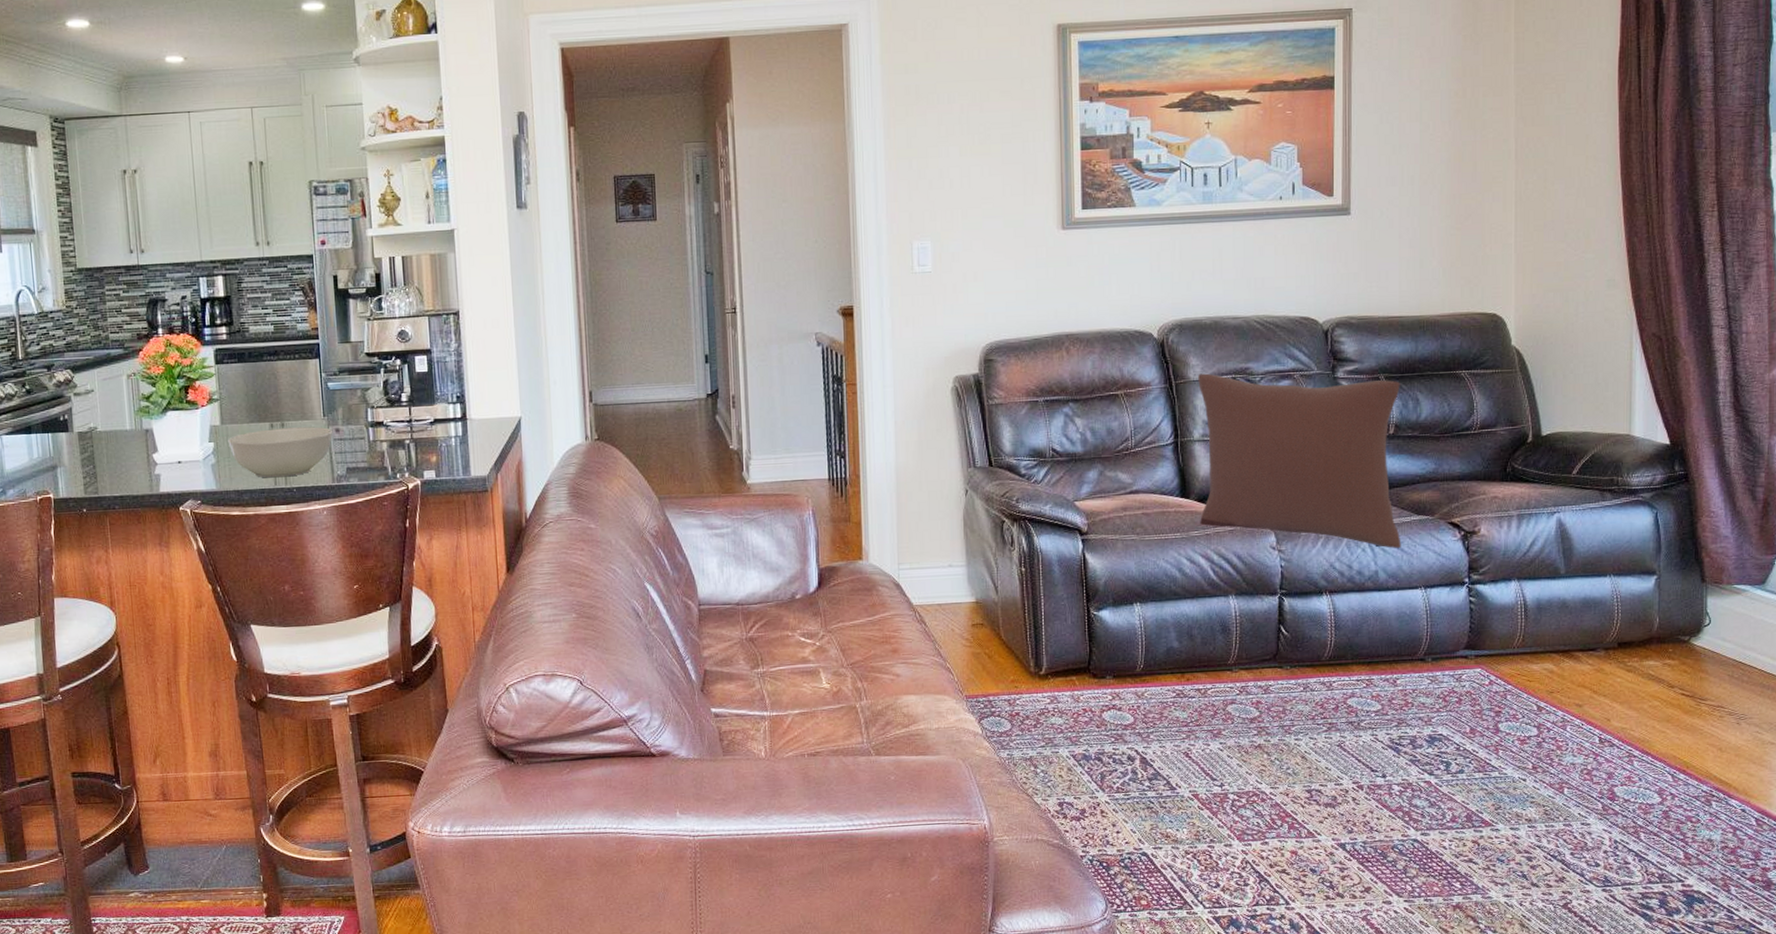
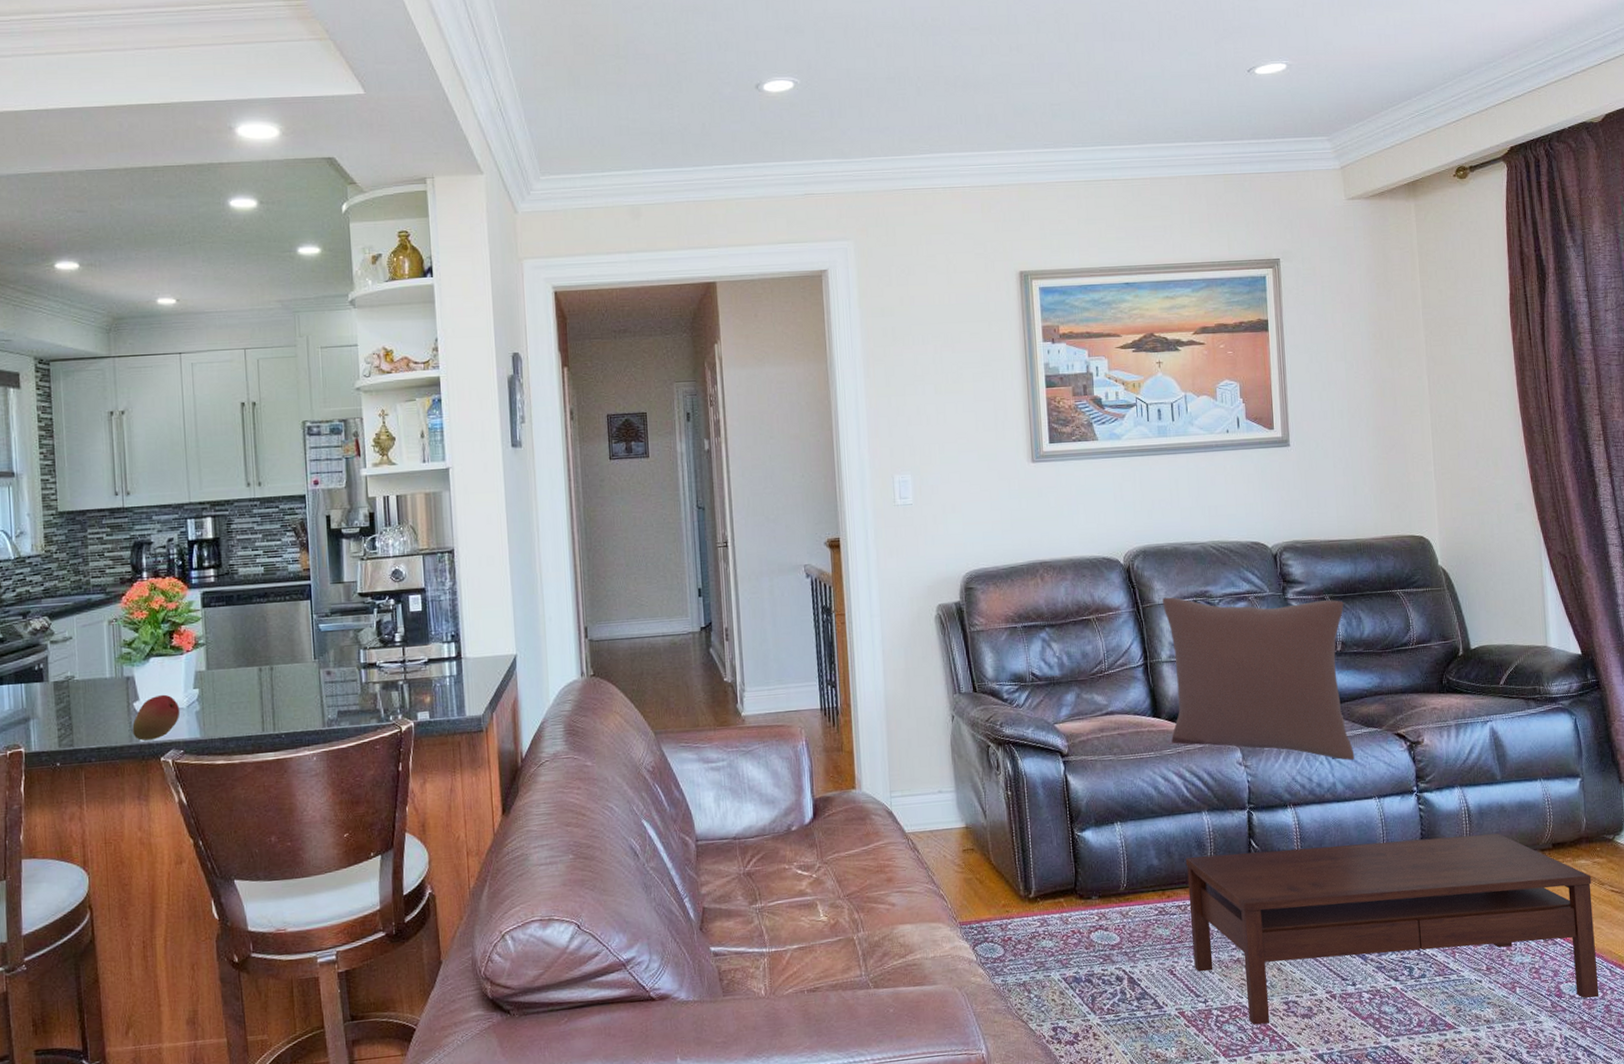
fruit: none [152,447,197,490] -> present [132,694,181,741]
bowl: present [228,426,333,478] -> none [214,669,324,725]
coffee table: none [1208,630,1660,811] -> present [1185,833,1599,1025]

